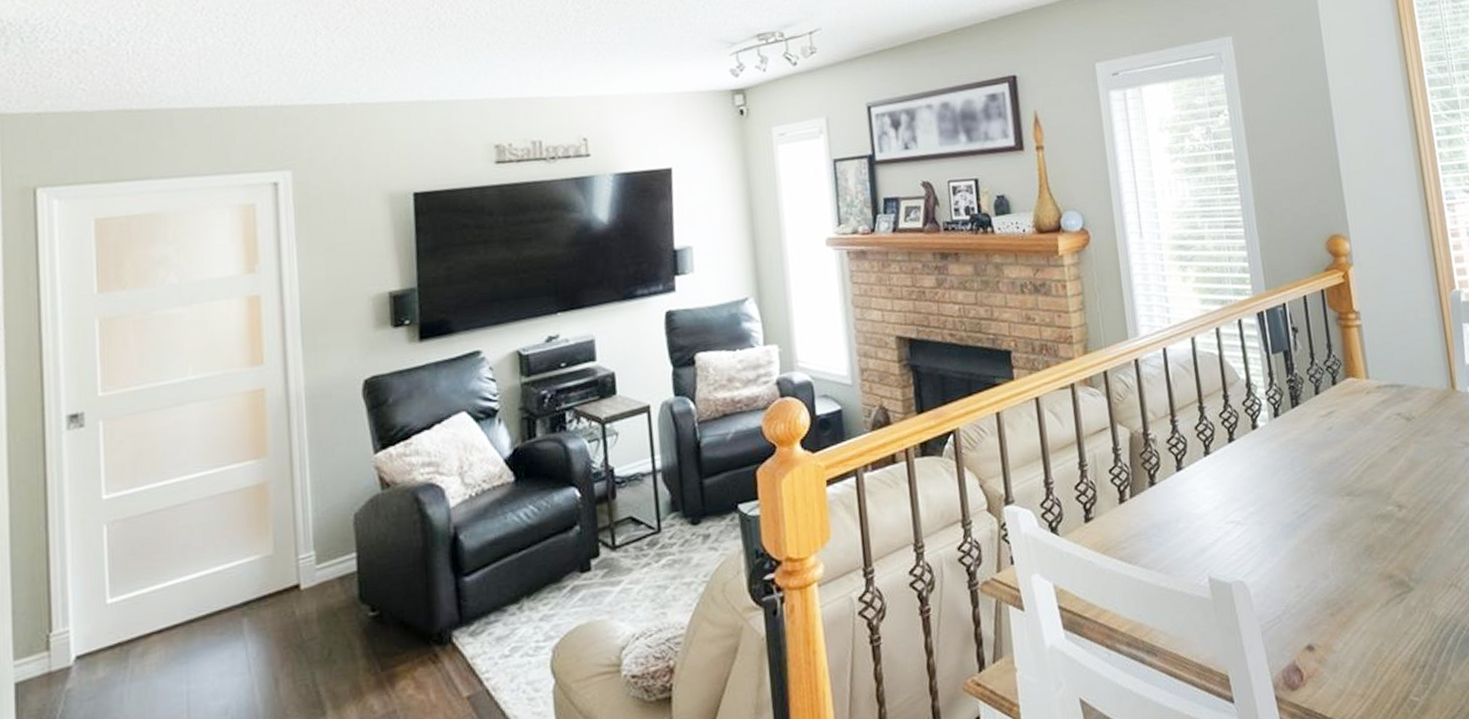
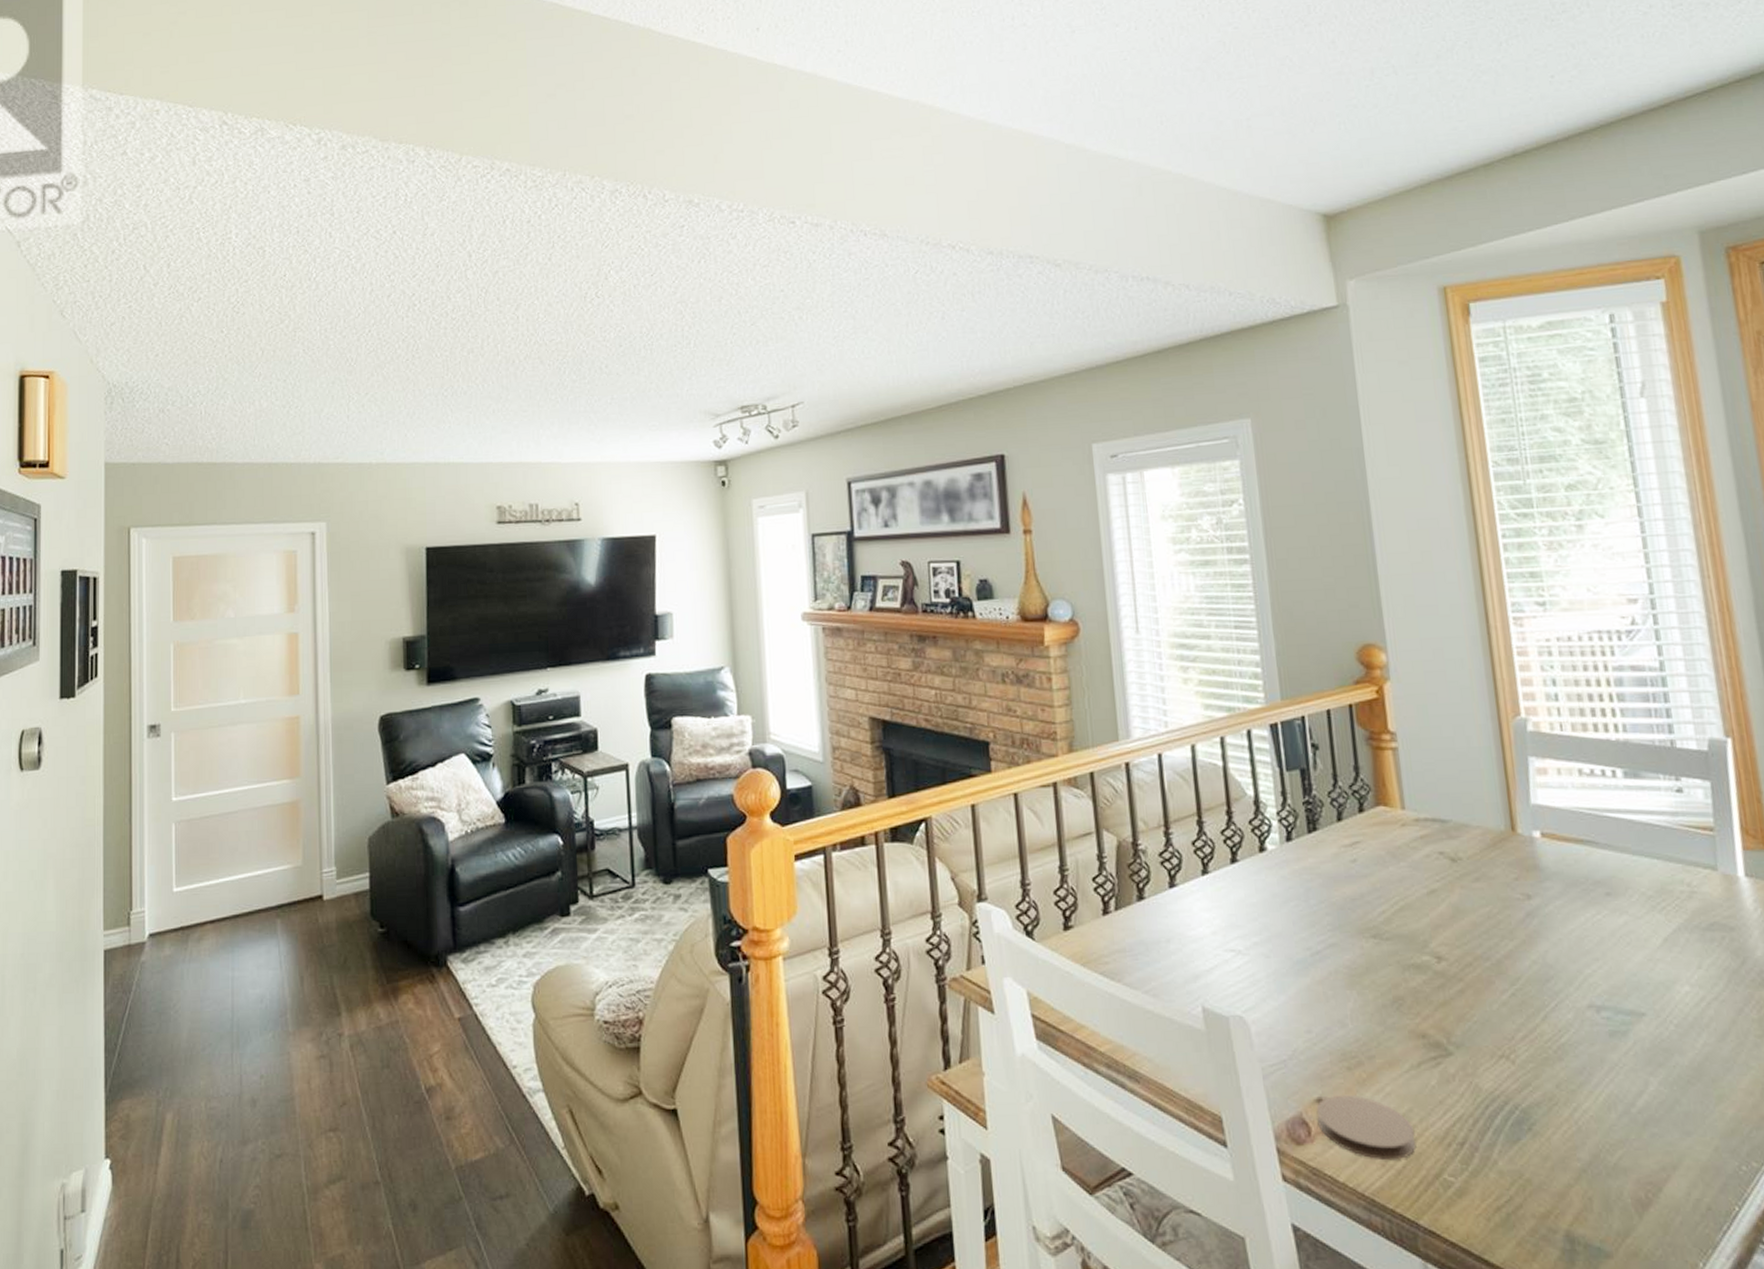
coaster: none [1307,637,1388,692] -> present [1316,1095,1417,1160]

